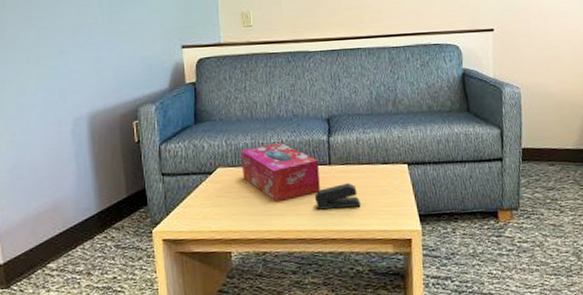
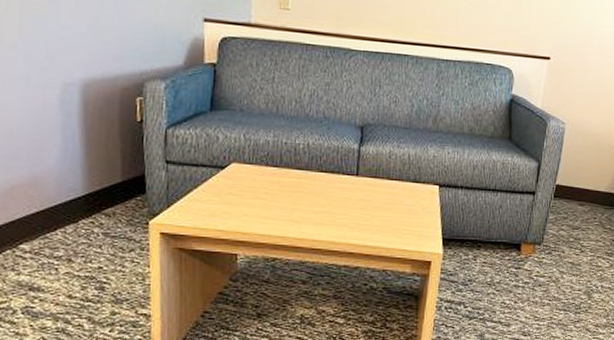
tissue box: present [241,143,320,203] -> none [259,144,345,208]
stapler: present [314,183,361,210] -> none [336,197,384,223]

